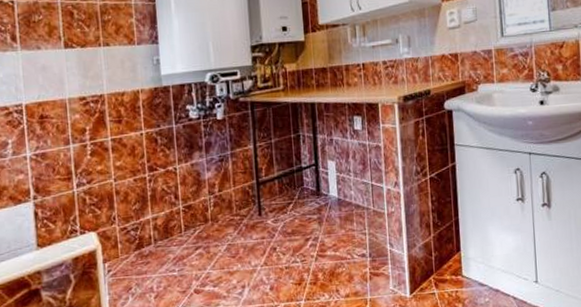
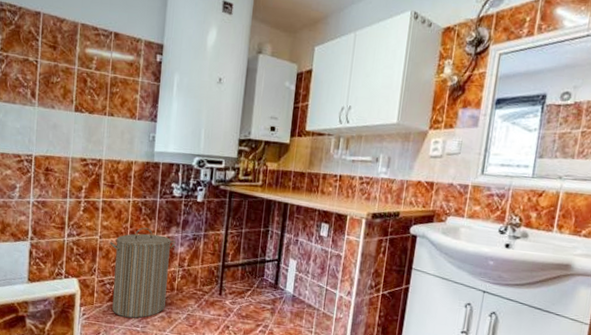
laundry hamper: none [126,159,202,264] -> present [109,227,176,318]

